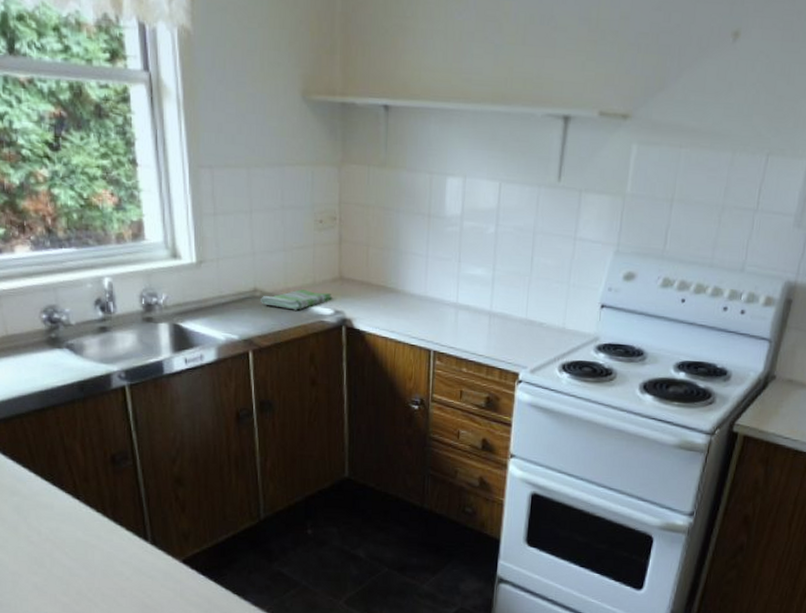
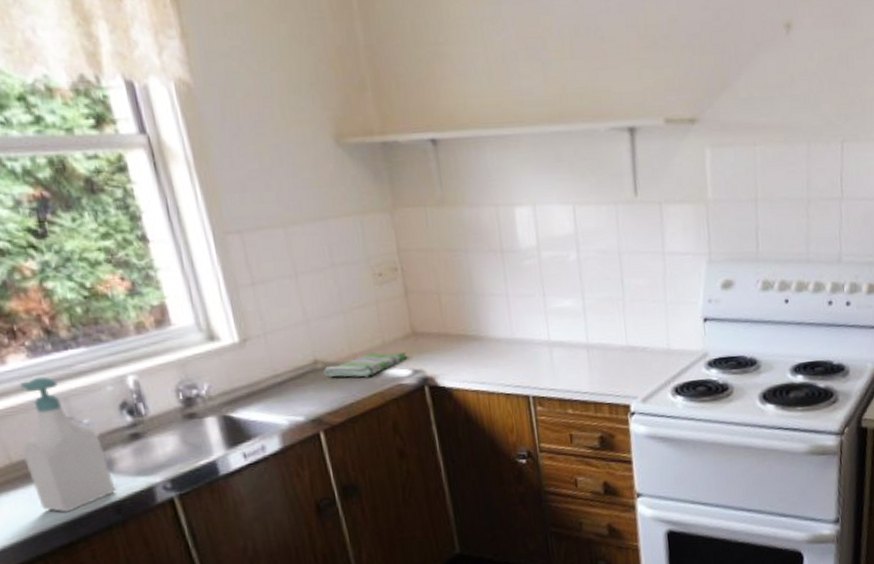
soap bottle: none [16,267,82,383] -> present [20,376,116,513]

